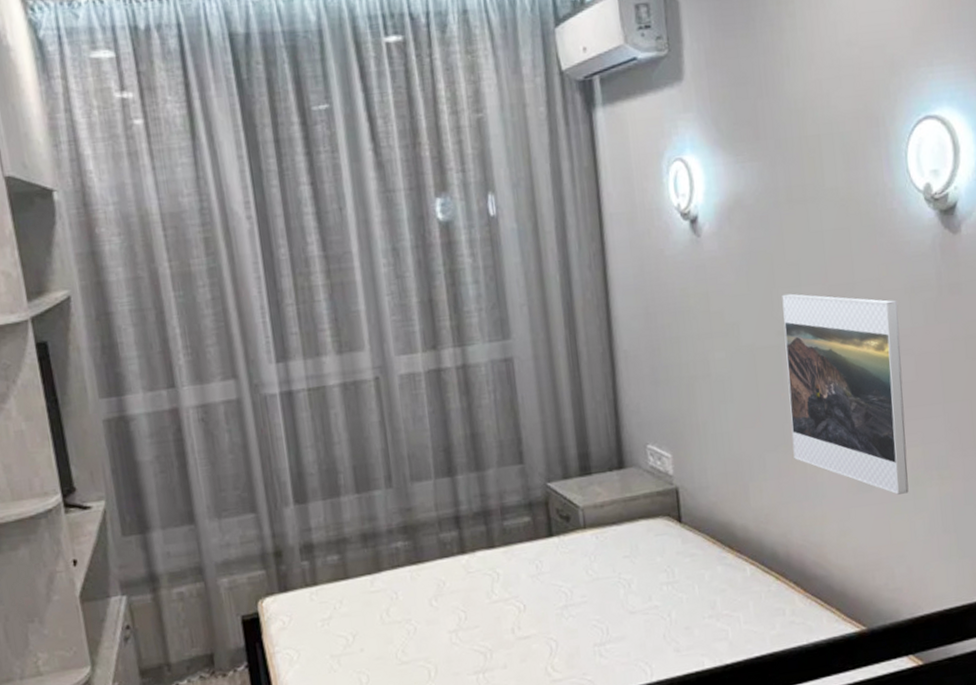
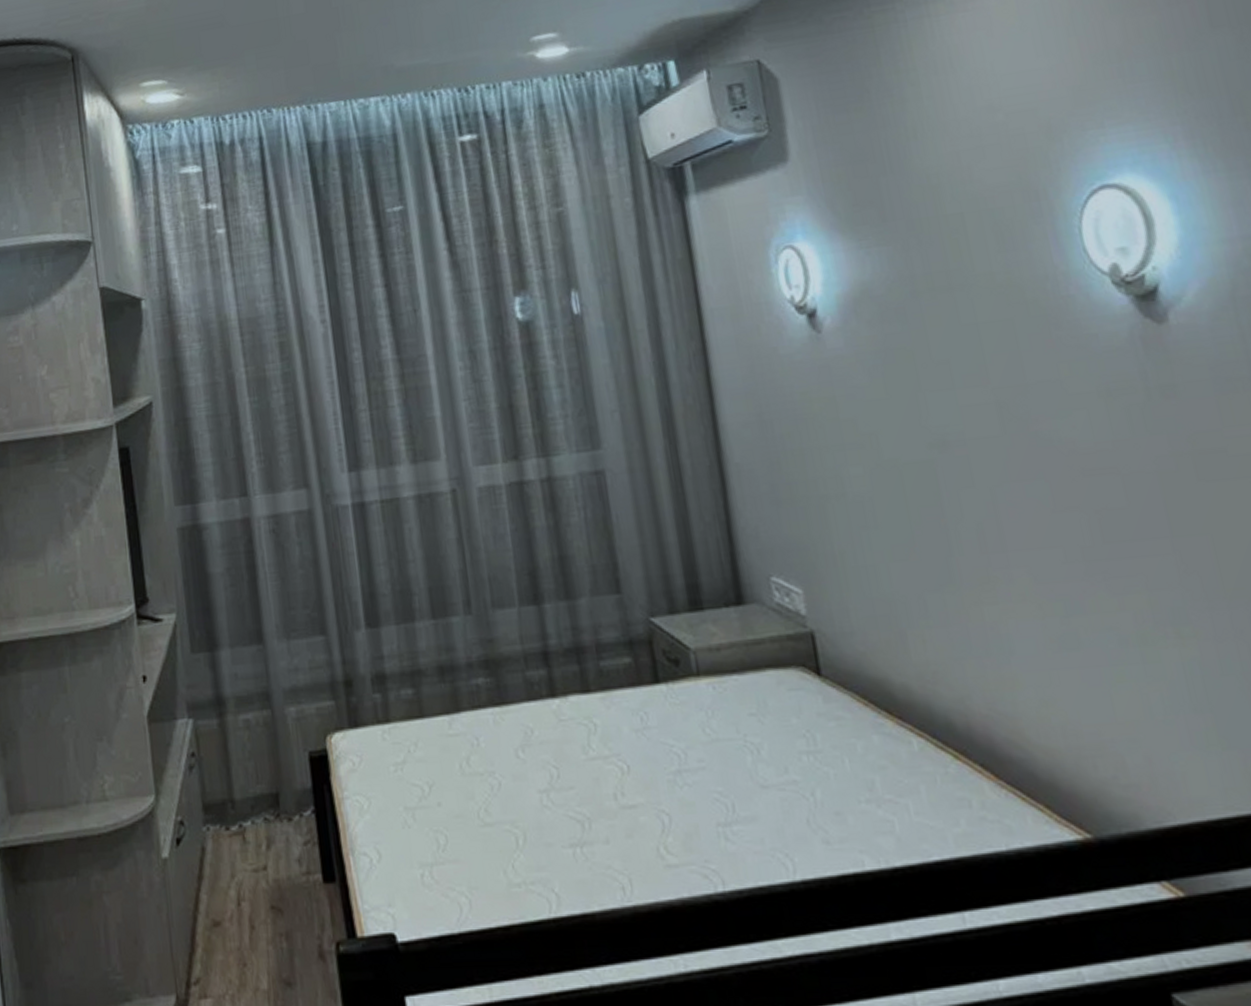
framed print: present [782,293,909,495] -> none [931,397,1135,656]

